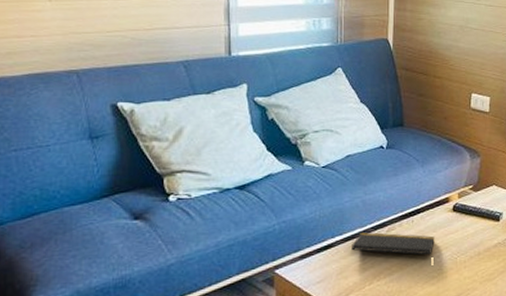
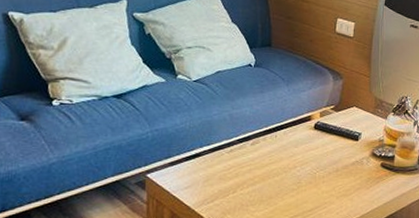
notepad: present [352,232,435,255] -> none [218,143,296,169]

